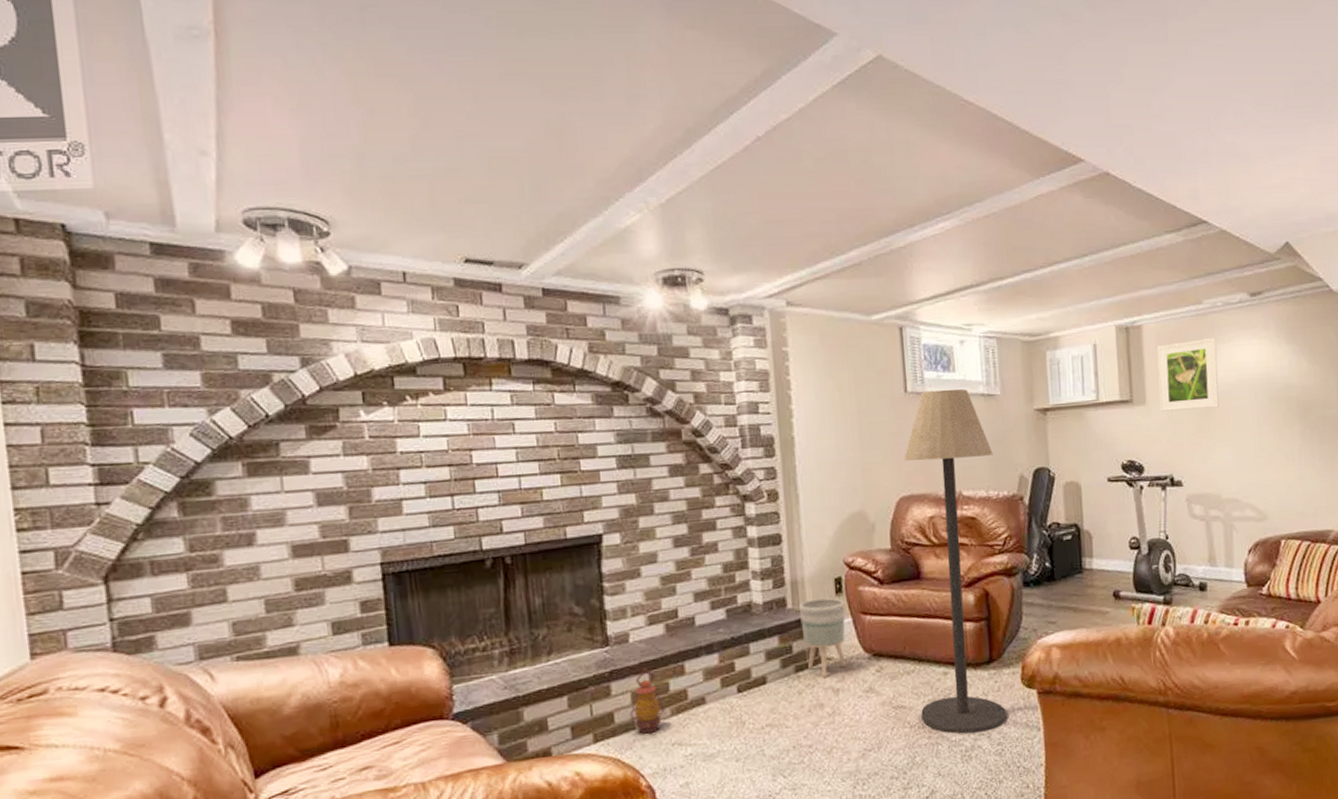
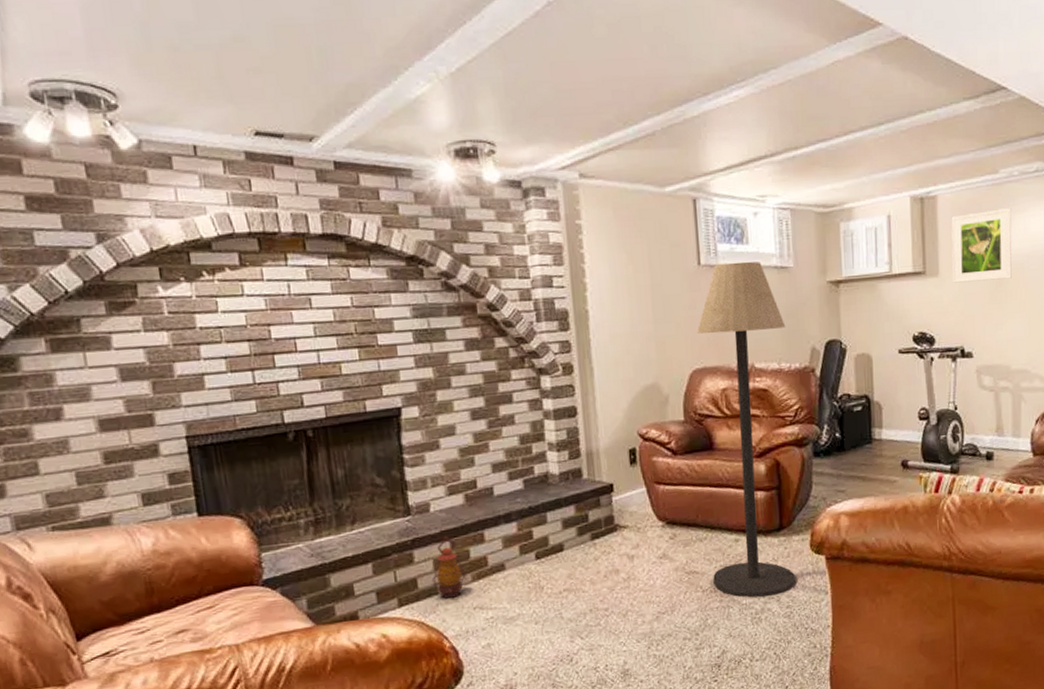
planter: present [799,597,847,679] -> none [595,468,642,546]

